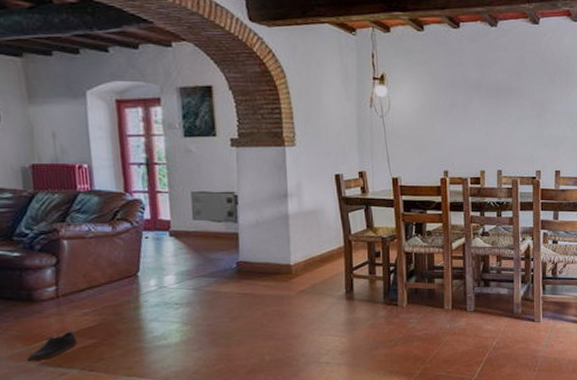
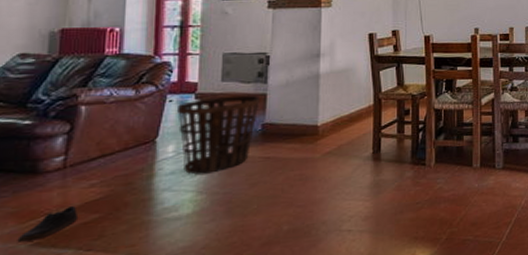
basket: none [154,233,232,306] -> present [177,95,260,174]

